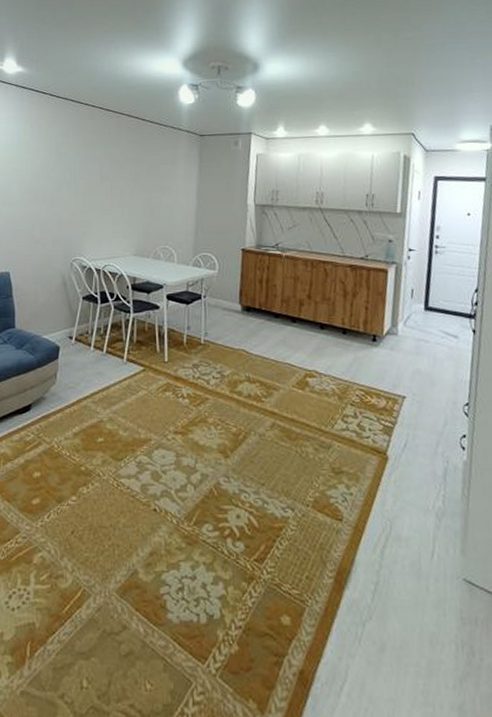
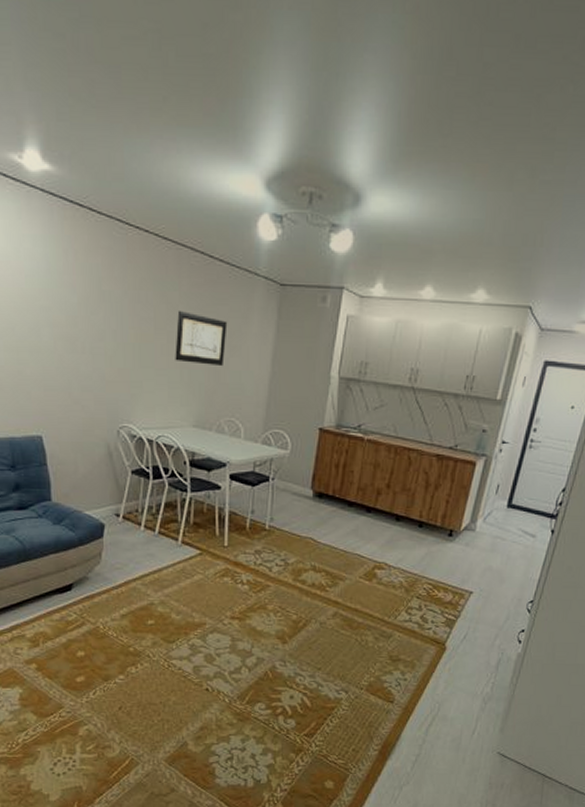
wall art: none [117,163,159,204] -> present [175,311,228,367]

